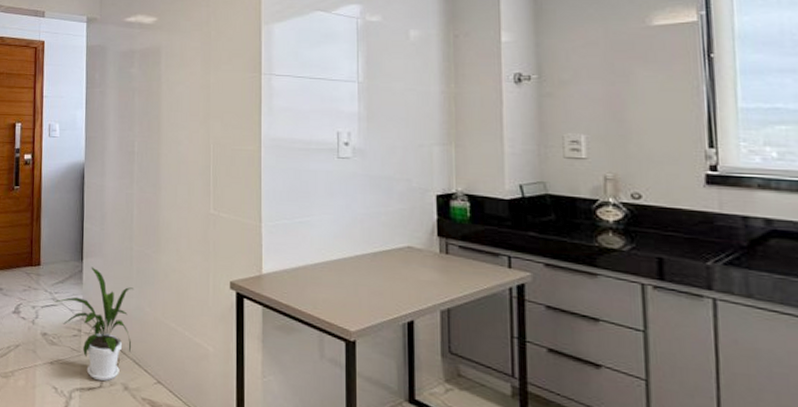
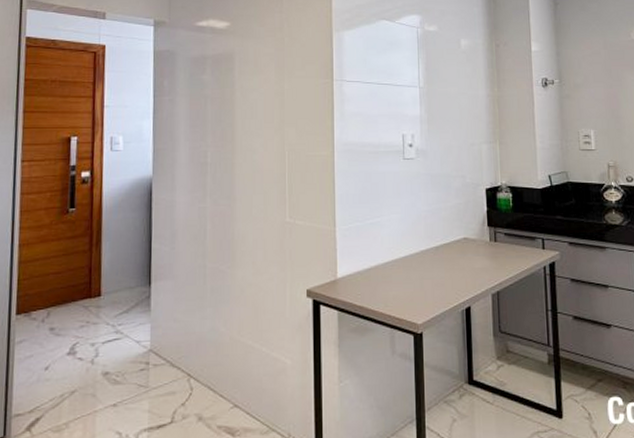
house plant: present [54,267,133,382] -> none [117,291,207,416]

